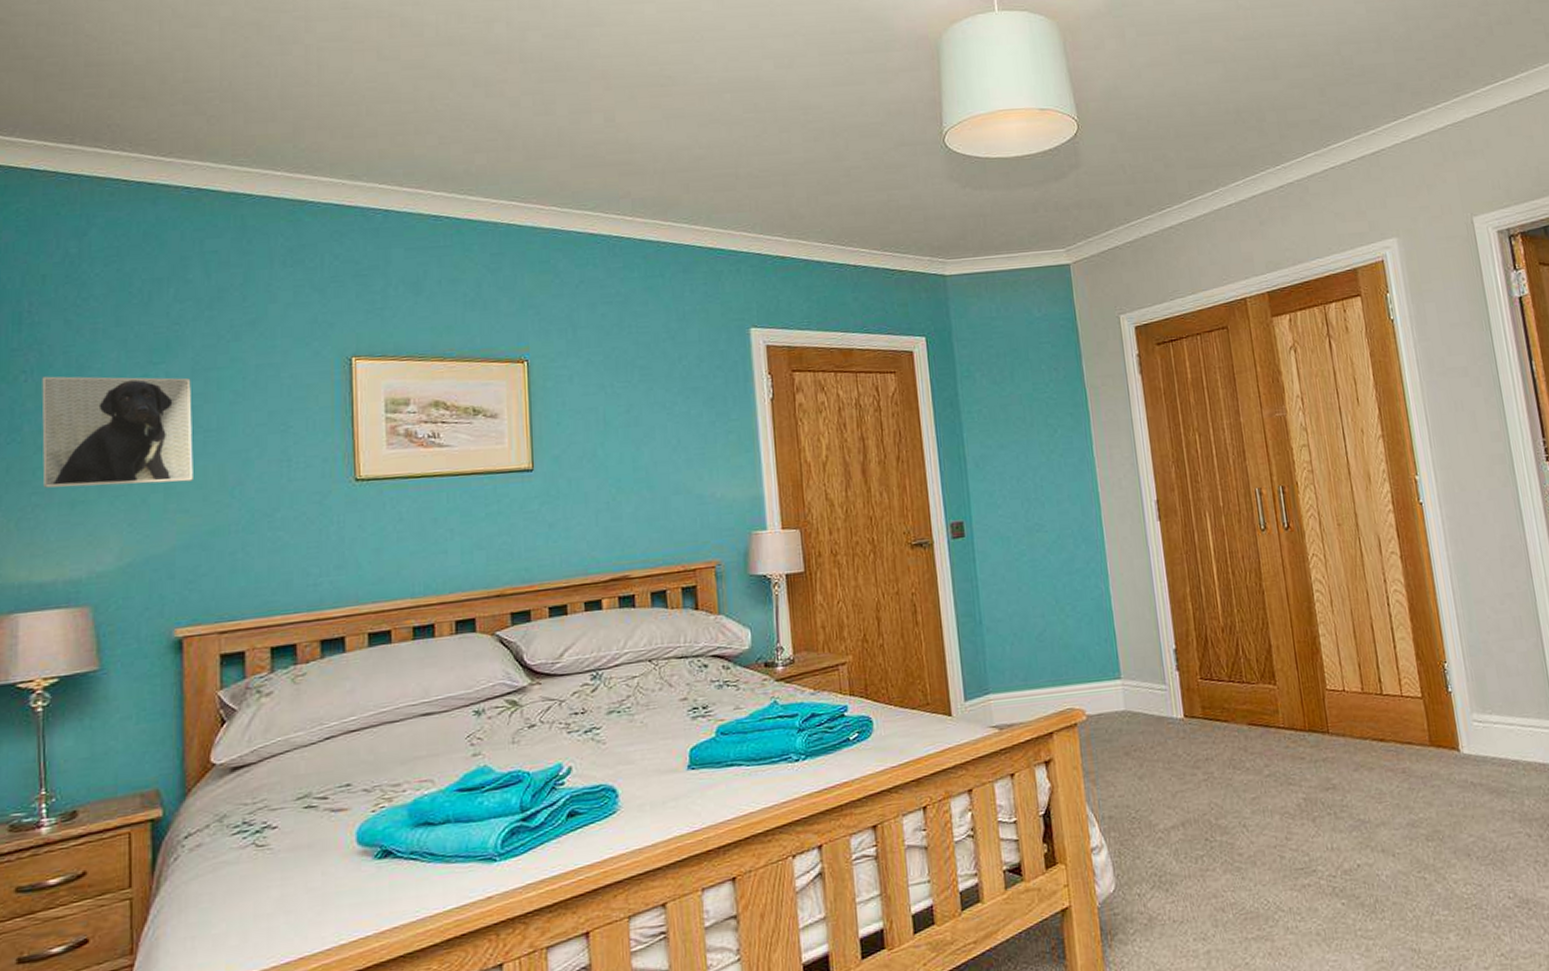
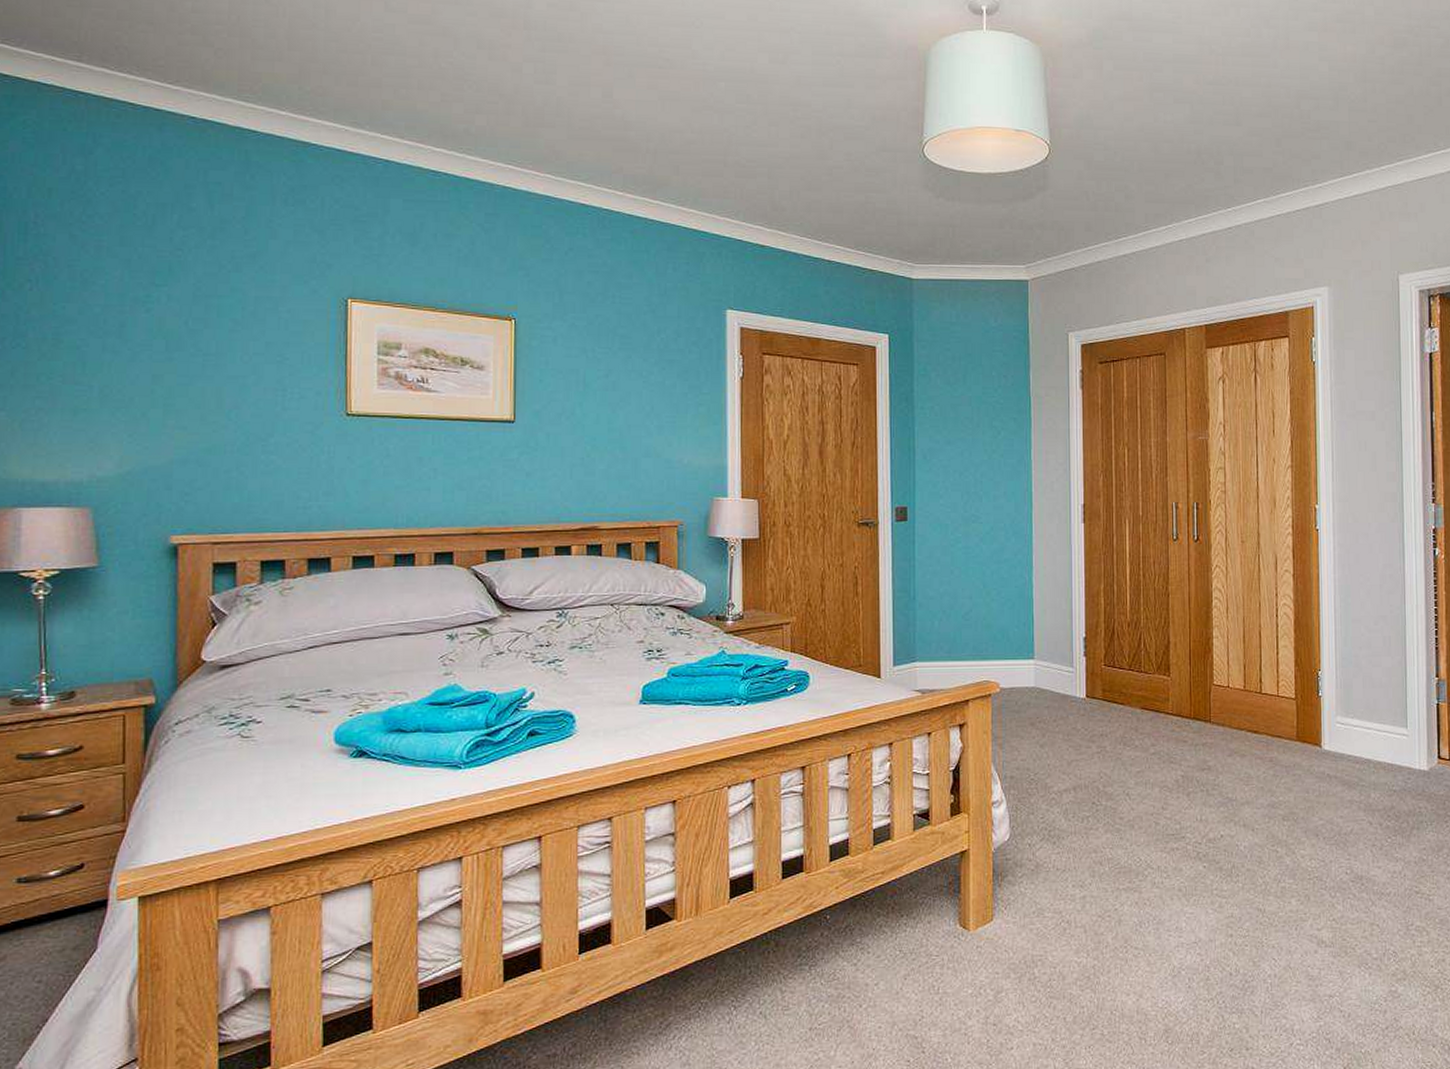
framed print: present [42,376,193,488] -> none [46,287,193,401]

